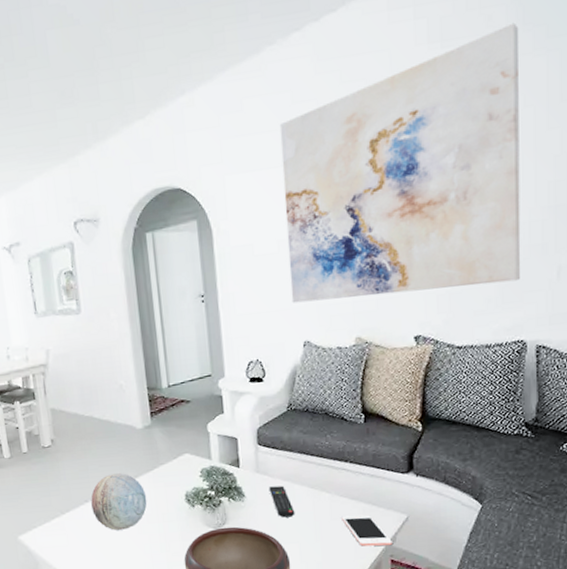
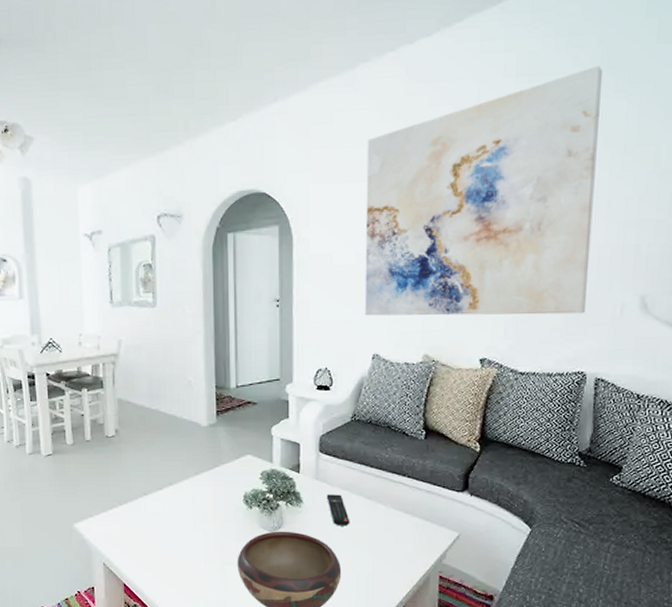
decorative orb: present [91,473,147,530] -> none [150,469,206,525]
cell phone: present [341,515,392,547] -> none [395,529,442,562]

